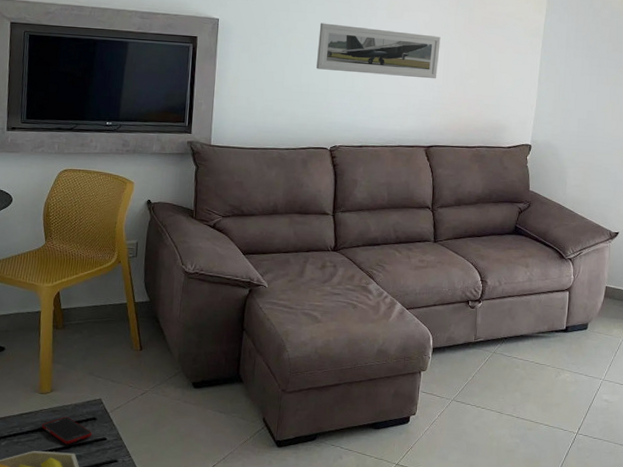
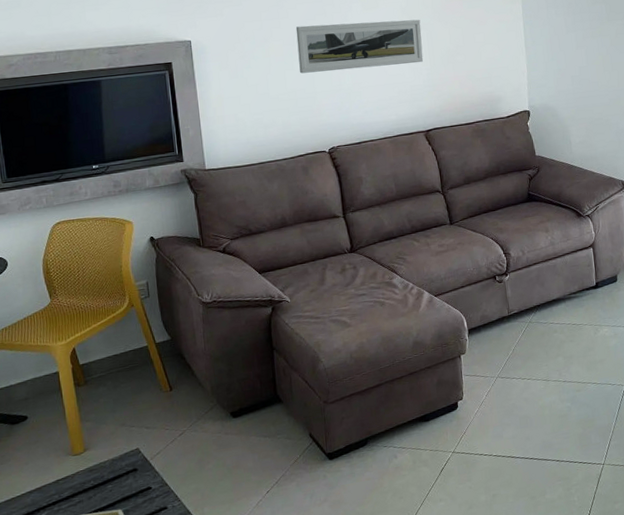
cell phone: present [41,416,92,445] -> none [81,473,136,502]

